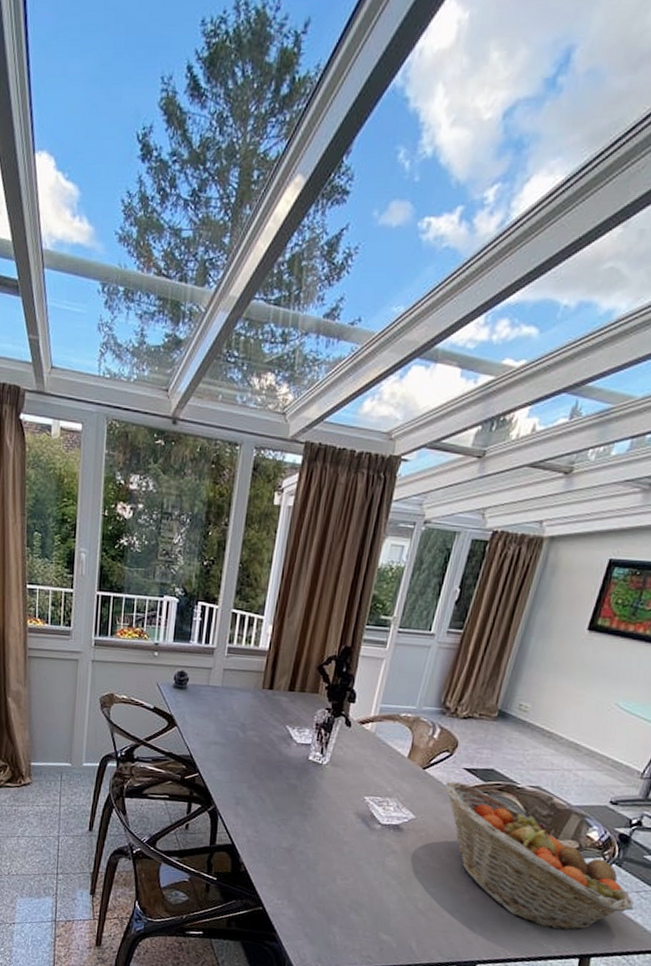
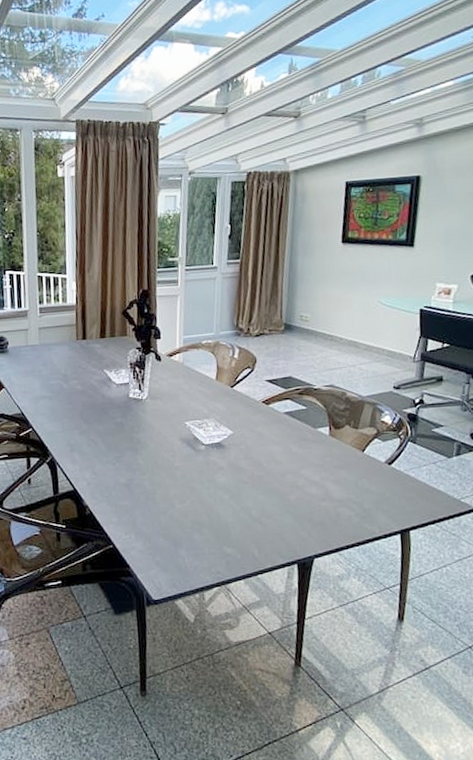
fruit basket: present [444,781,634,931] -> none [253,393,435,512]

